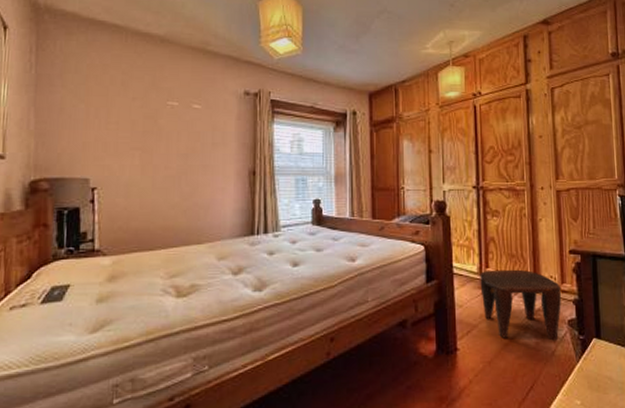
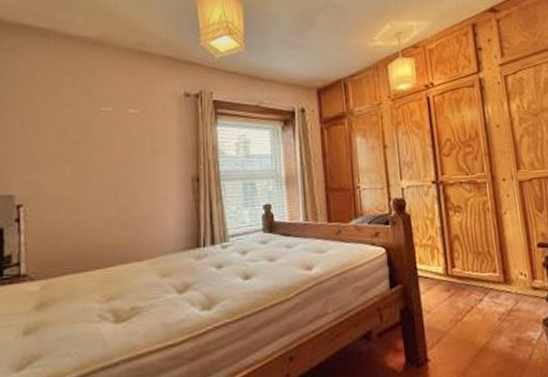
stool: present [480,269,561,341] -> none [446,267,535,344]

